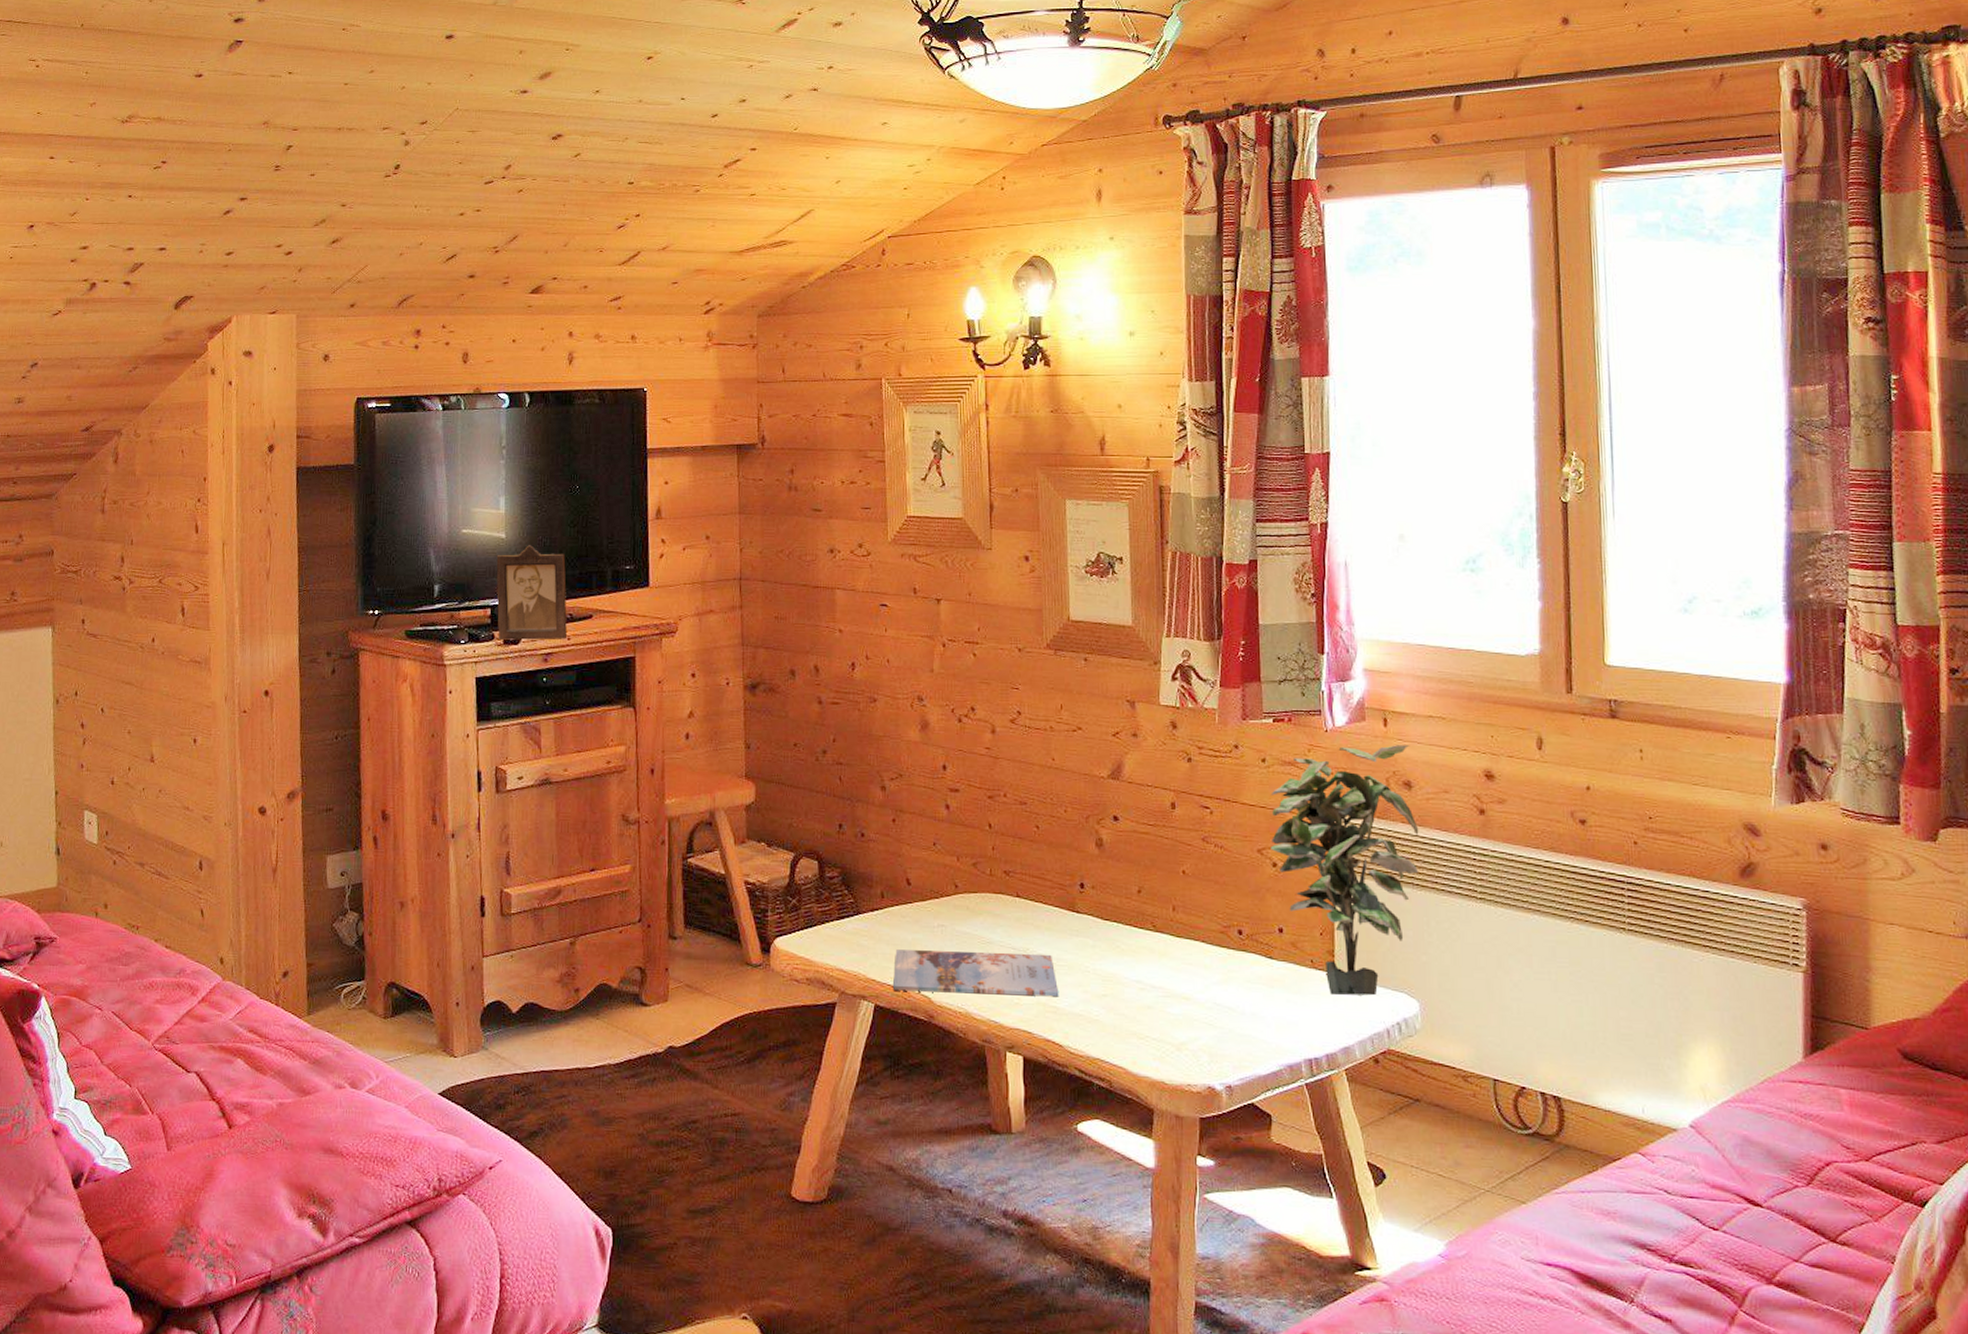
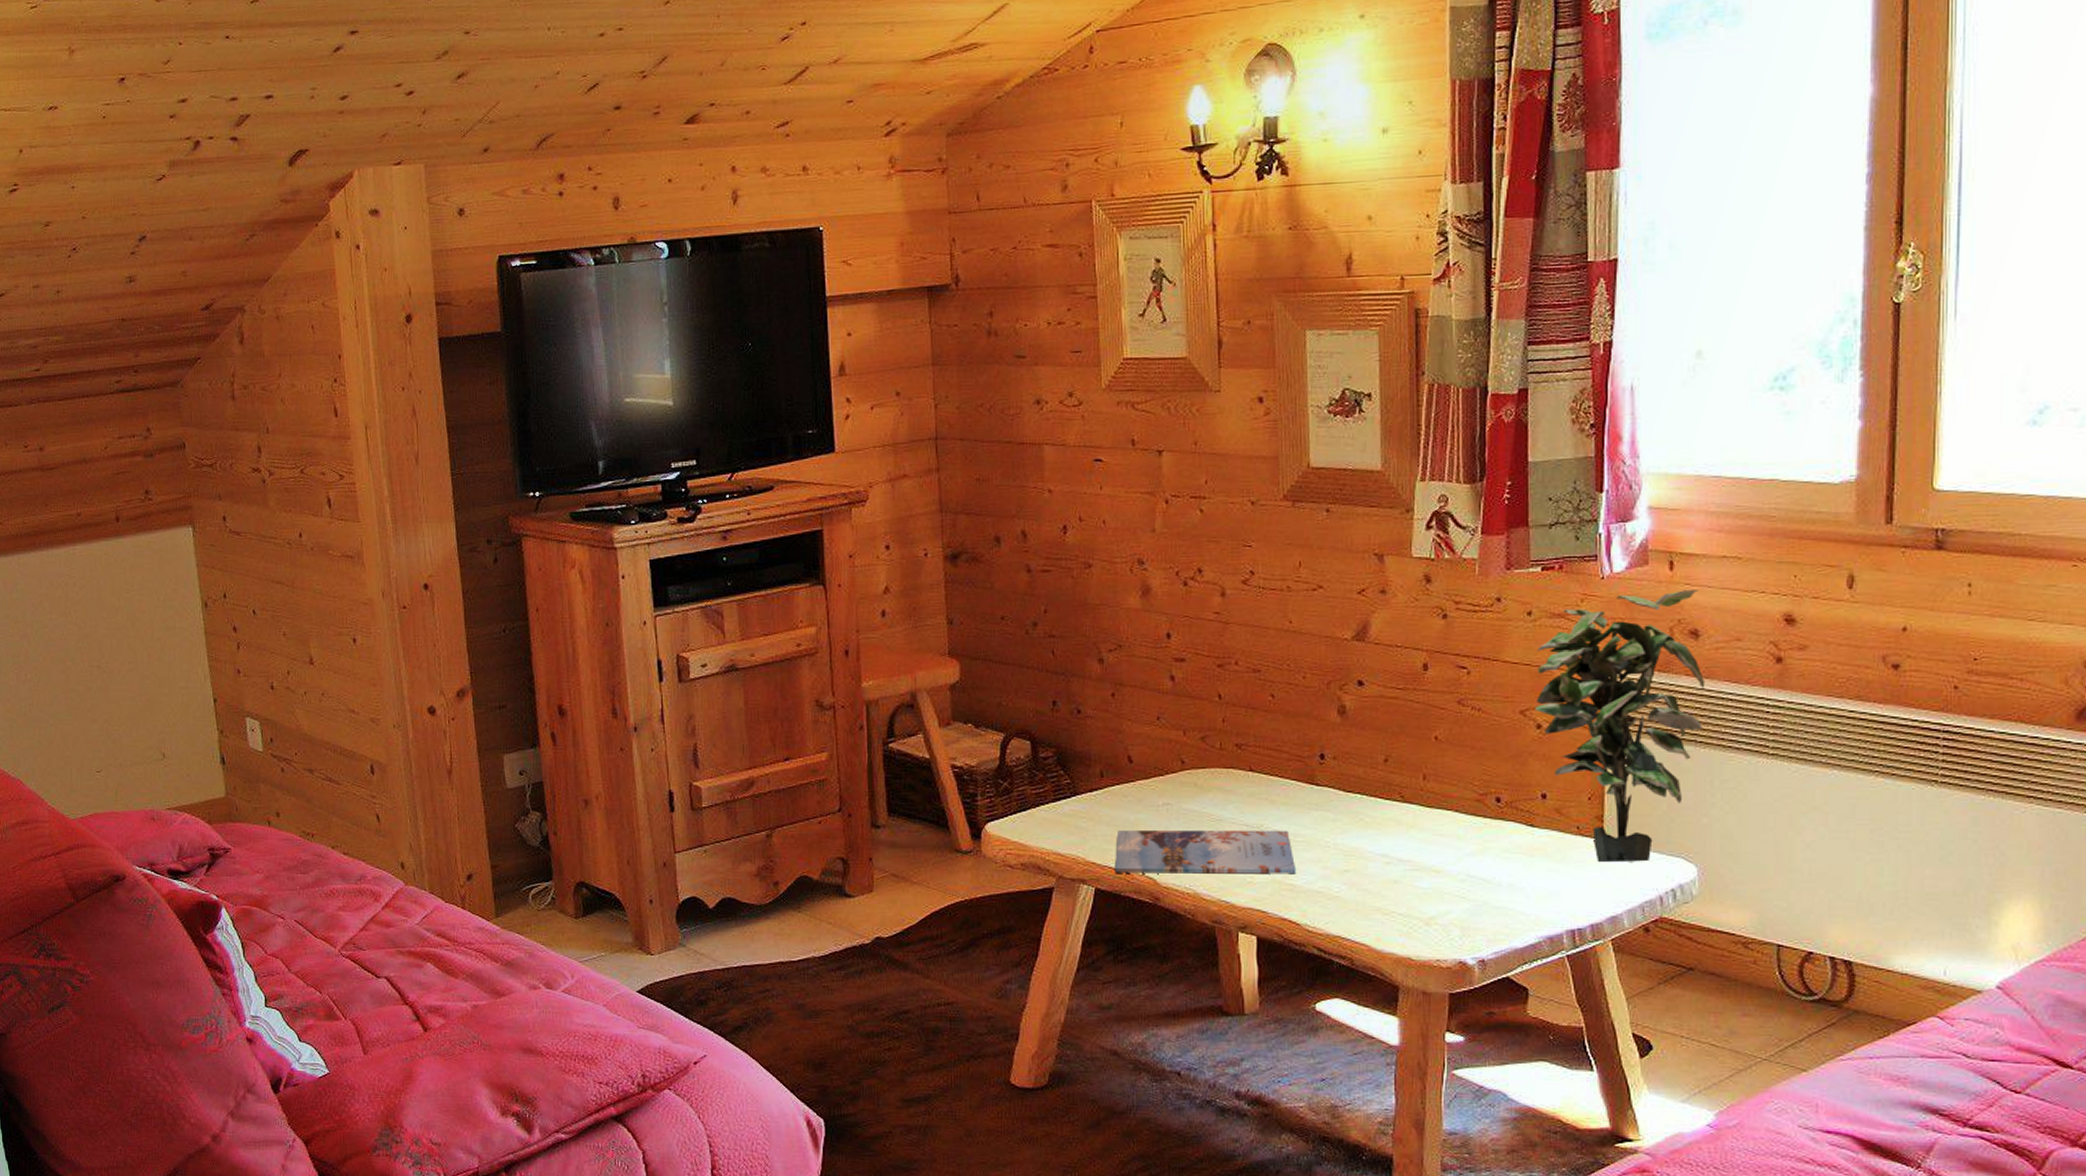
photo frame: present [496,545,568,640] -> none [664,412,747,518]

